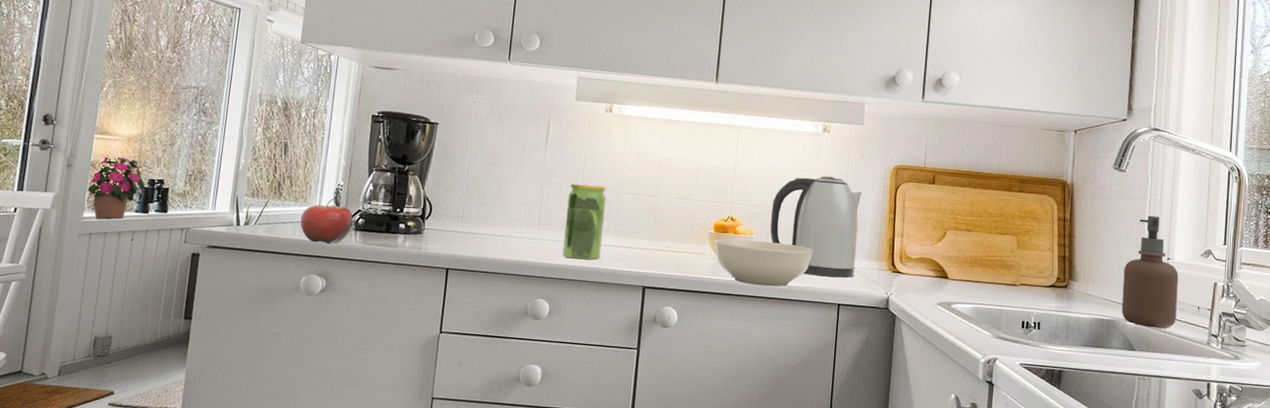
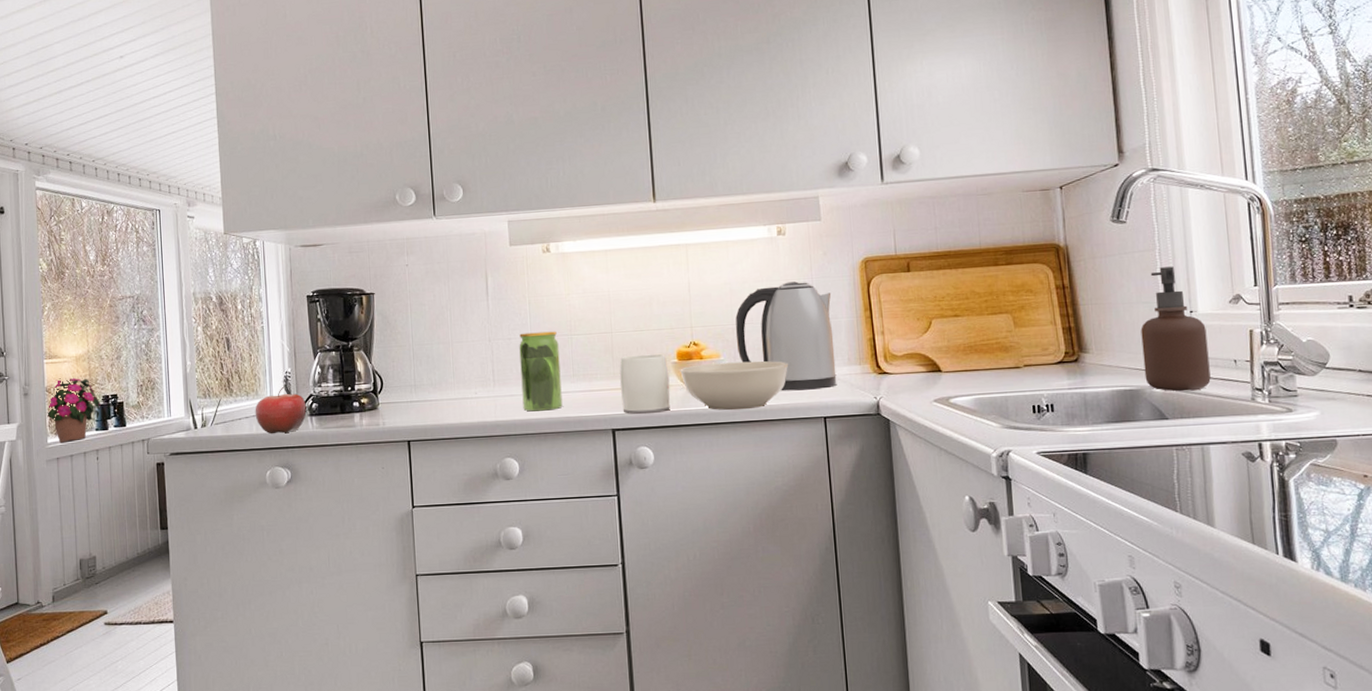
mug: none [655,220,705,278] -> present [619,354,671,415]

